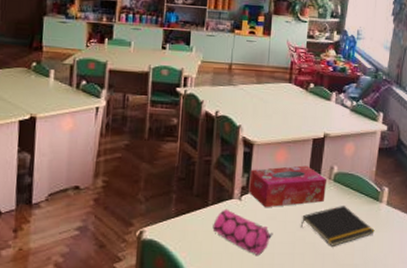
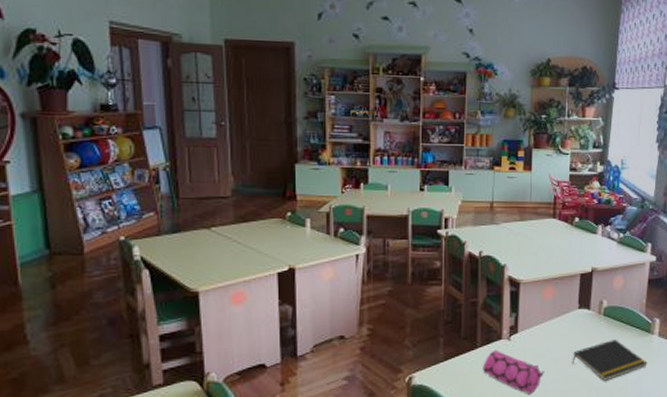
tissue box: present [249,165,326,208] -> none [518,301,596,347]

